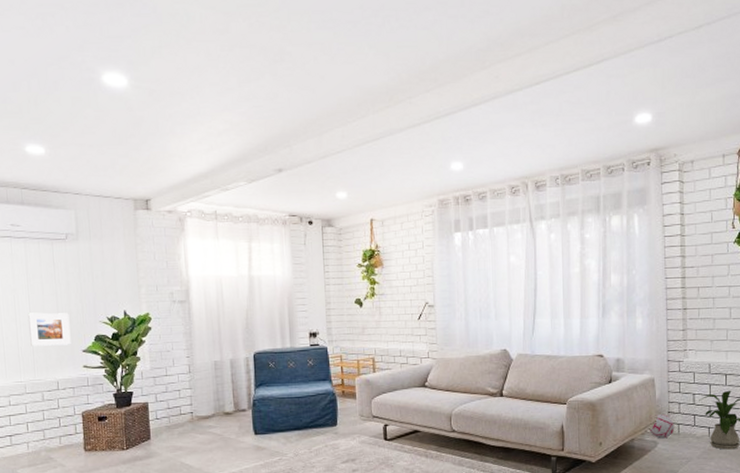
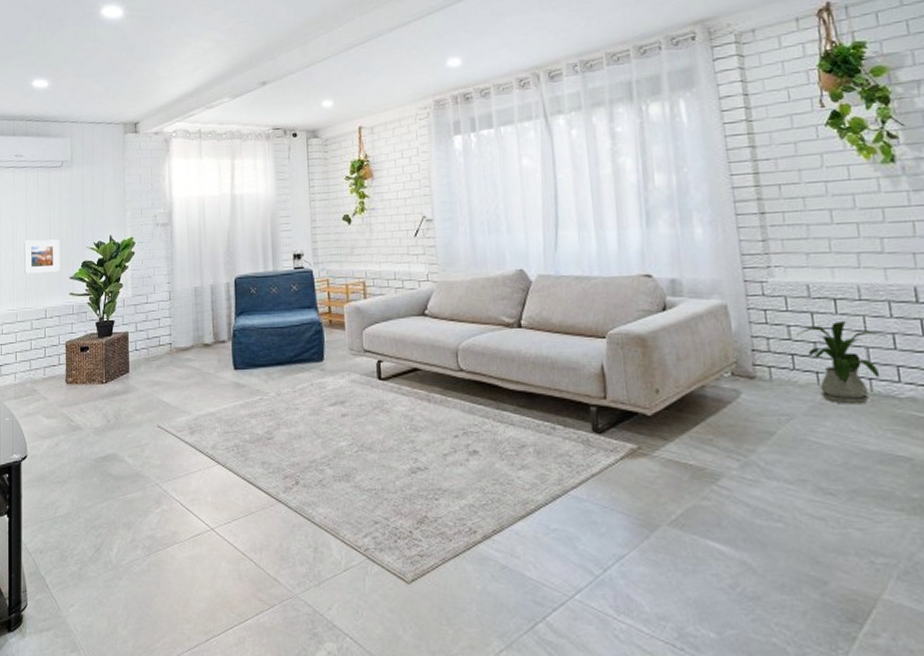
decorative ball: present [649,414,675,439] -> none [726,353,764,387]

